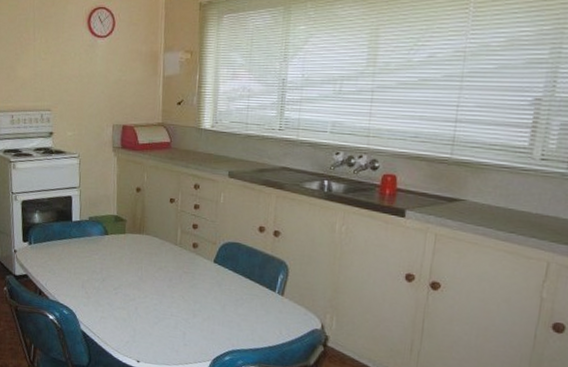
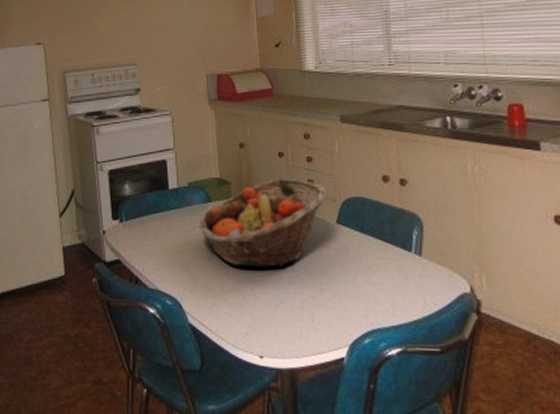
fruit basket: none [95,221,209,293] -> present [198,179,327,268]

